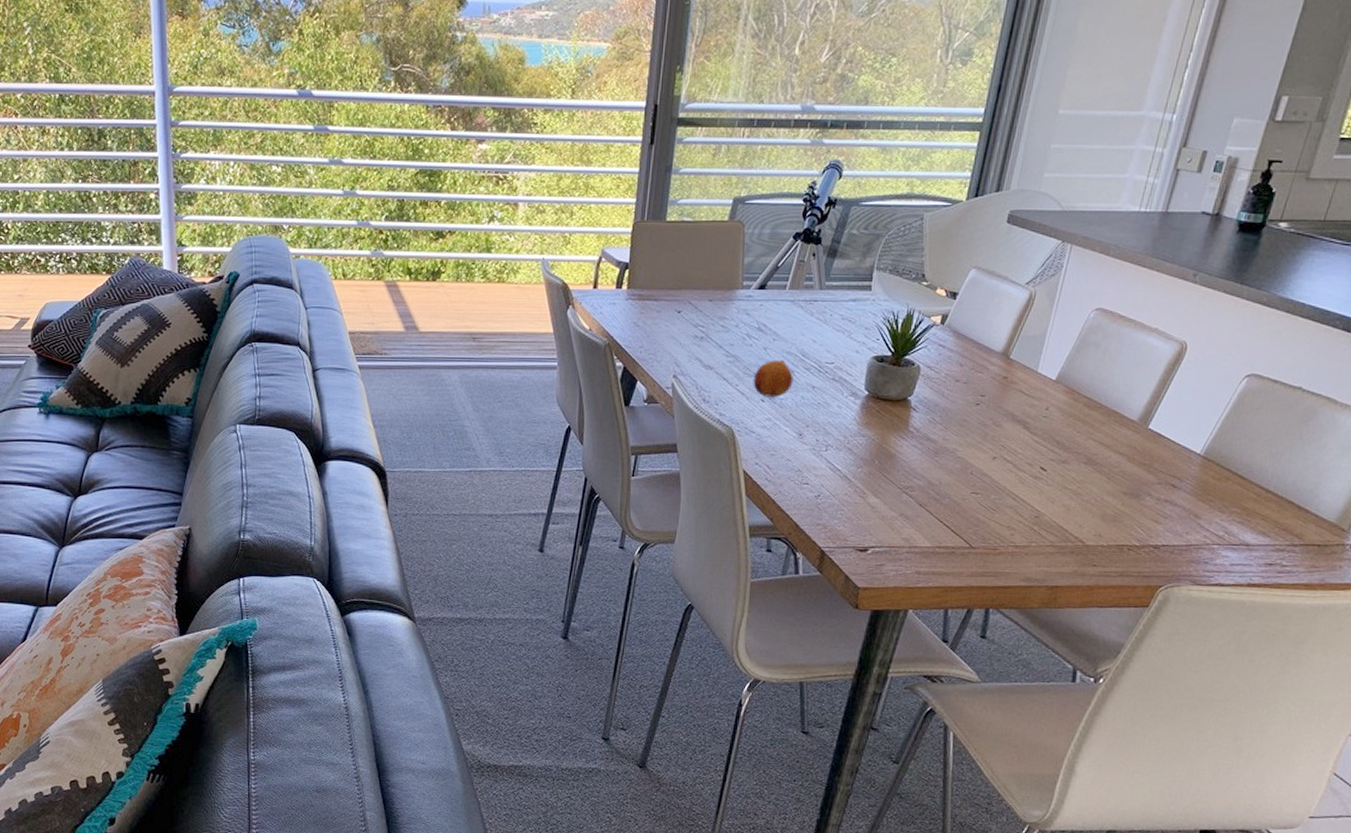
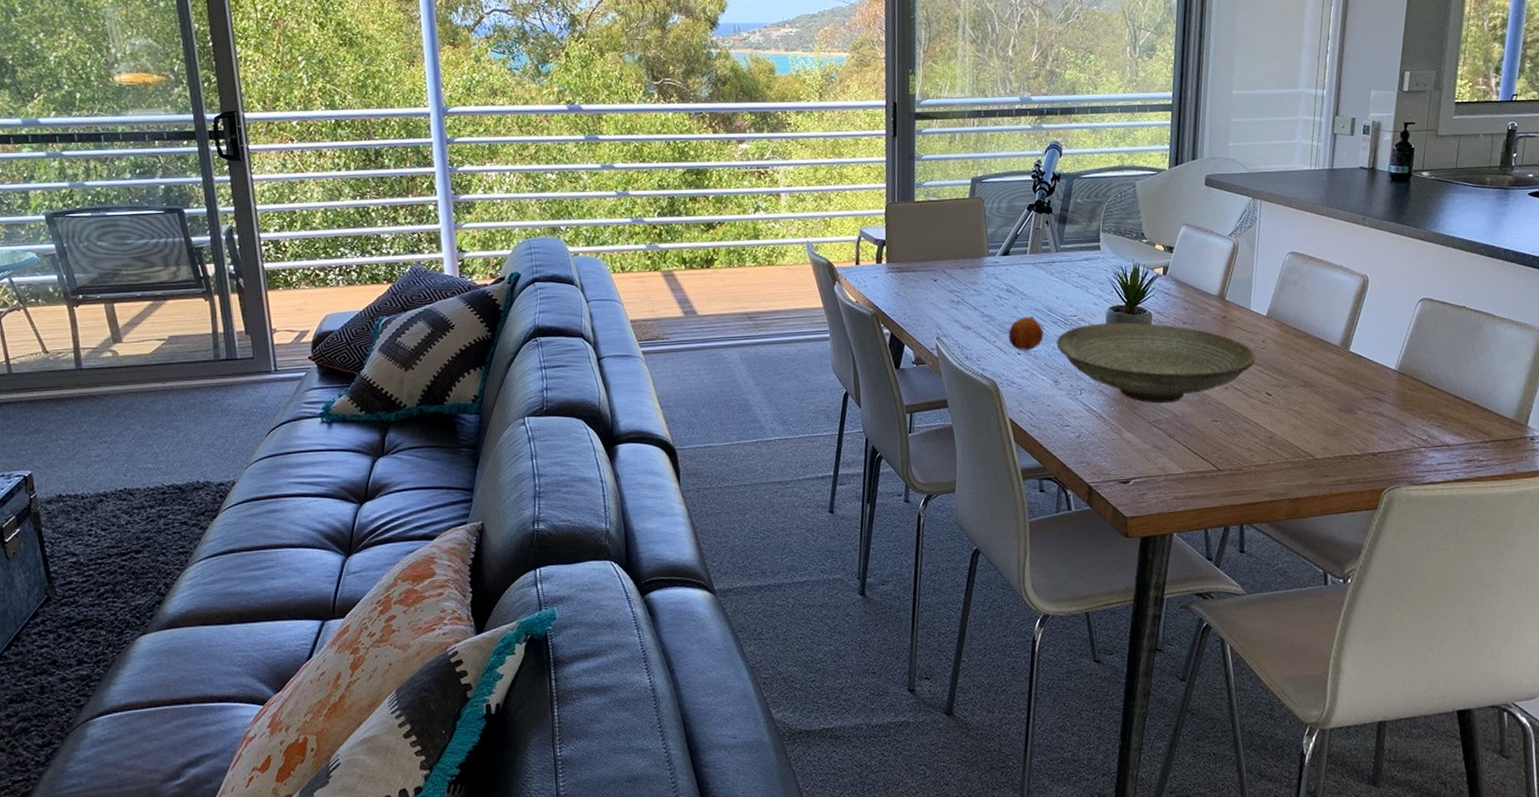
decorative bowl: none [806,374,1035,469] -> present [1056,322,1256,404]

